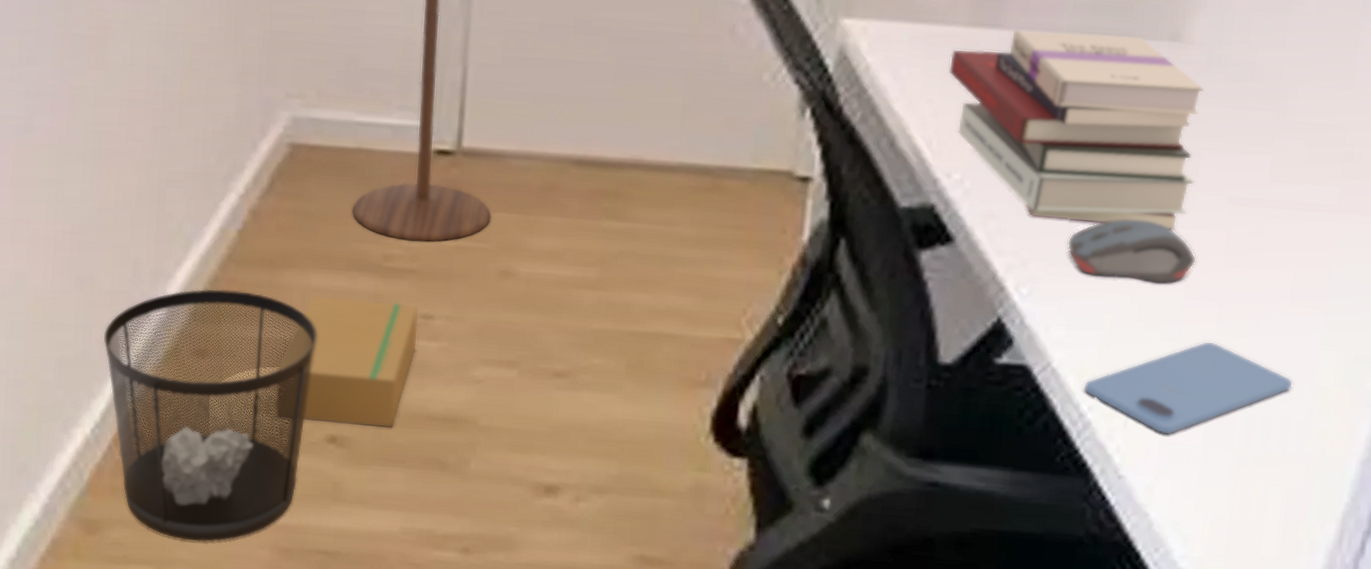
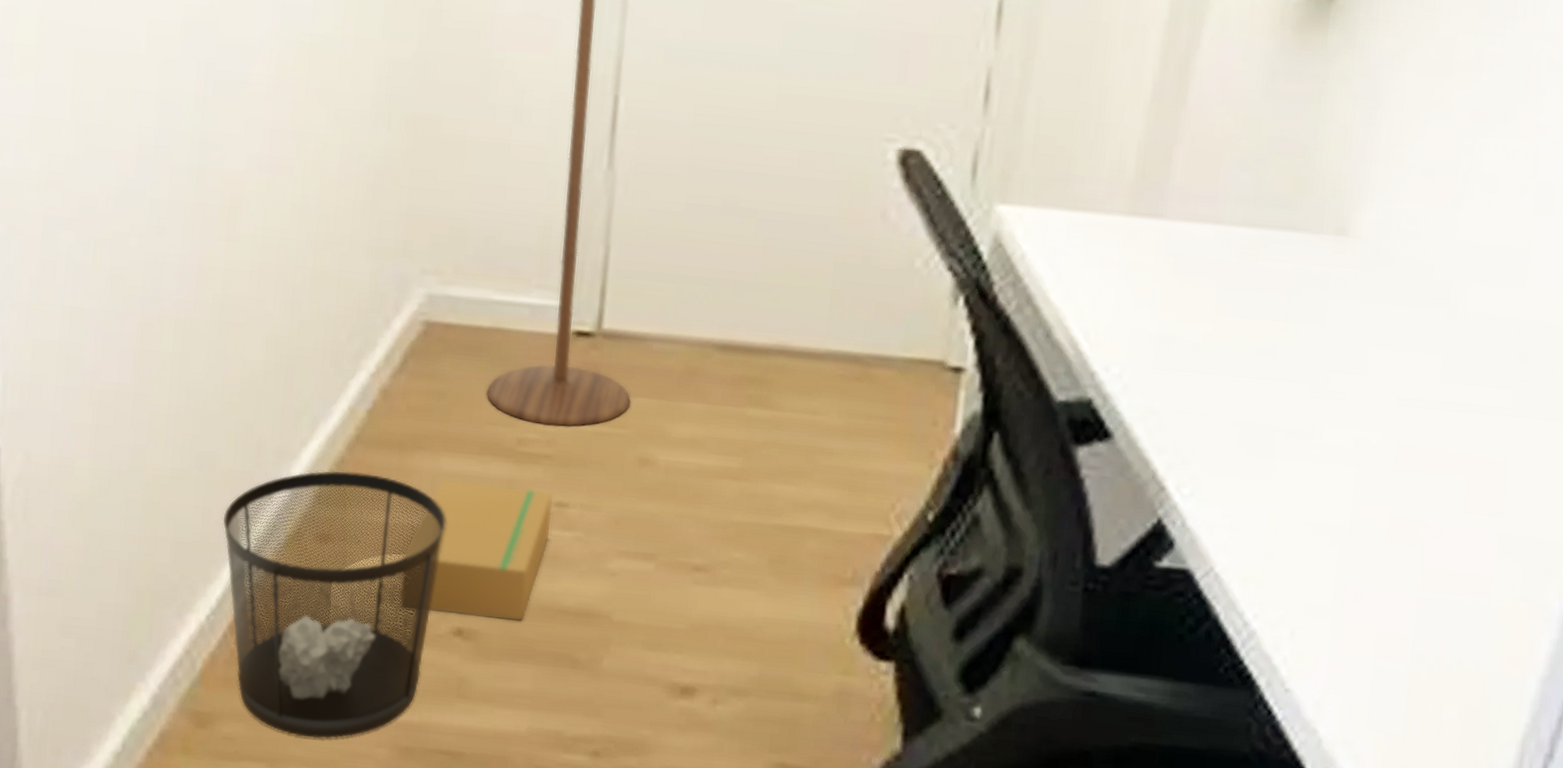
books: present [948,29,1204,231] -> none [1107,219,1371,432]
computer mouse: present [1067,219,1197,284] -> none [1230,418,1366,487]
smartphone: present [1083,340,1294,435] -> none [1248,548,1469,647]

